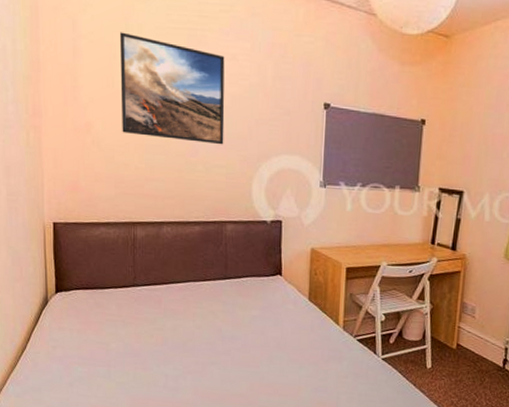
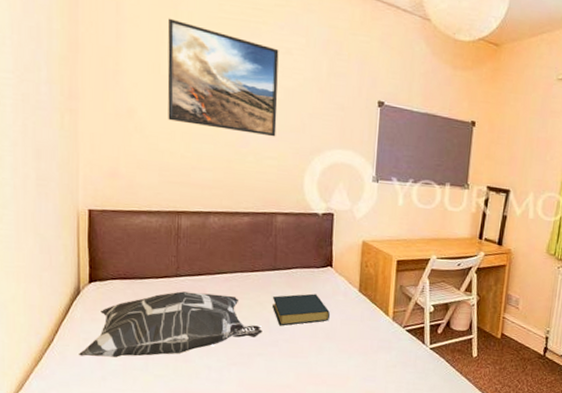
decorative pillow: none [48,301,215,365] -> present [79,291,263,357]
hardback book: none [224,302,280,335] -> present [272,293,330,326]

